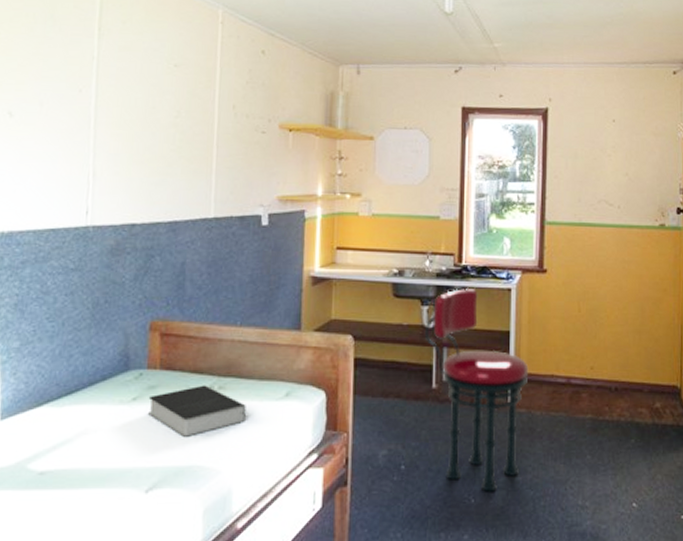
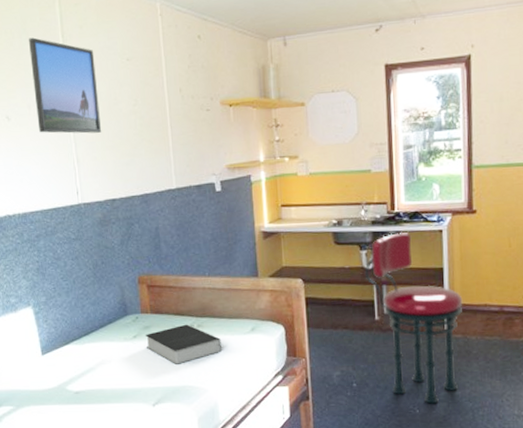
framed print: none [49,25,135,144] -> present [29,37,102,134]

